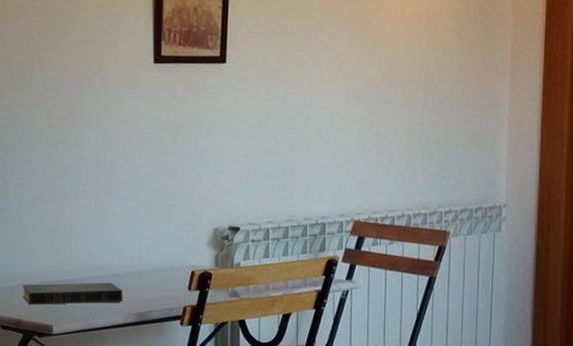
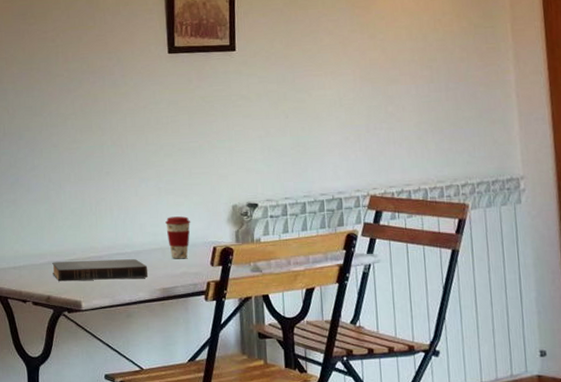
coffee cup: none [143,239,170,283] -> present [165,216,191,259]

